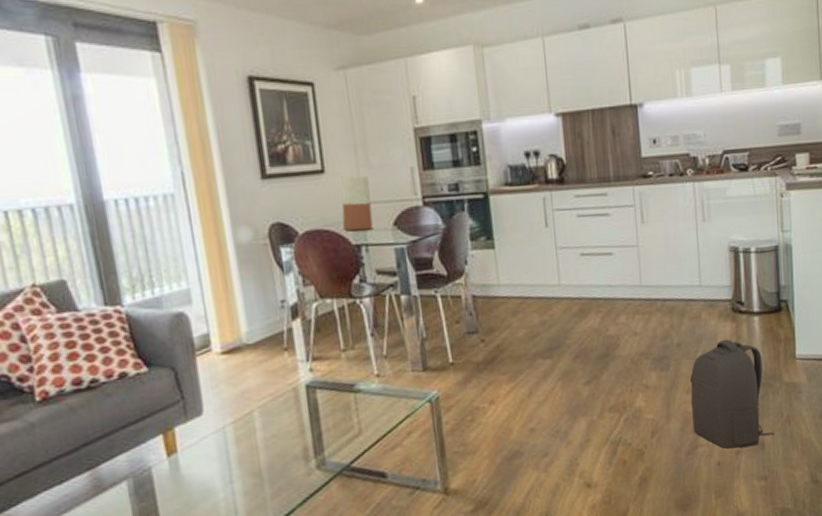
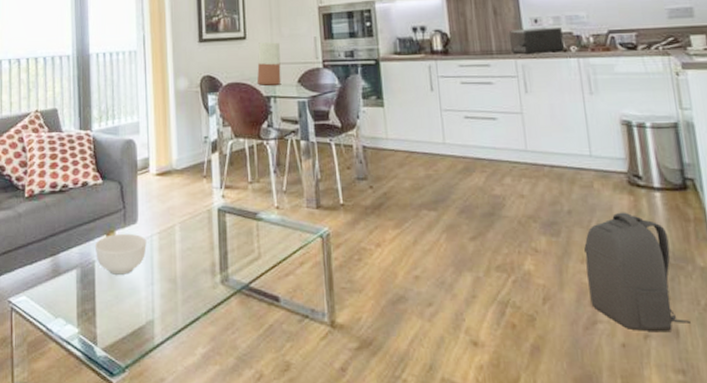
bowl: none [147,428,219,479] -> present [94,233,147,275]
toaster: none [628,147,681,181] -> present [509,27,564,55]

